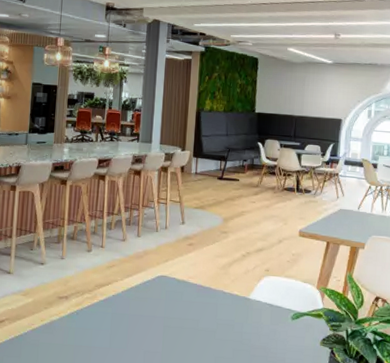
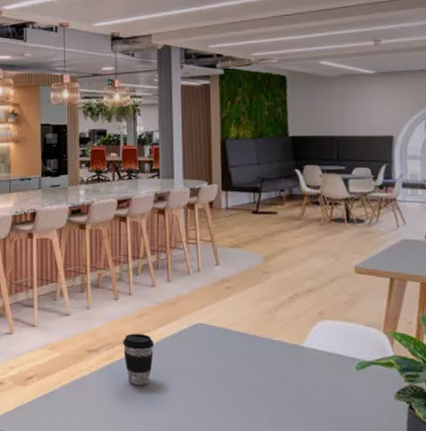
coffee cup: none [91,282,120,330] -> present [123,333,154,385]

